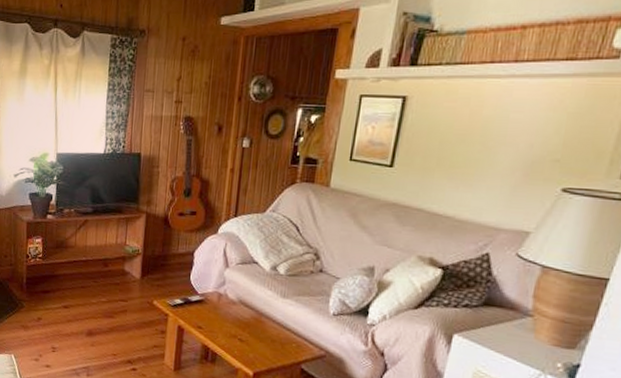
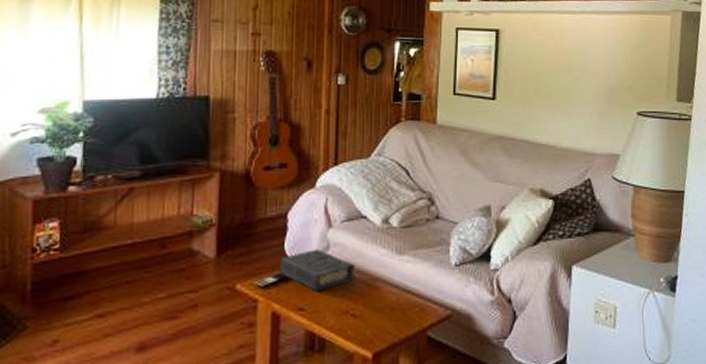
book: none [186,283,244,316] -> present [280,249,354,291]

